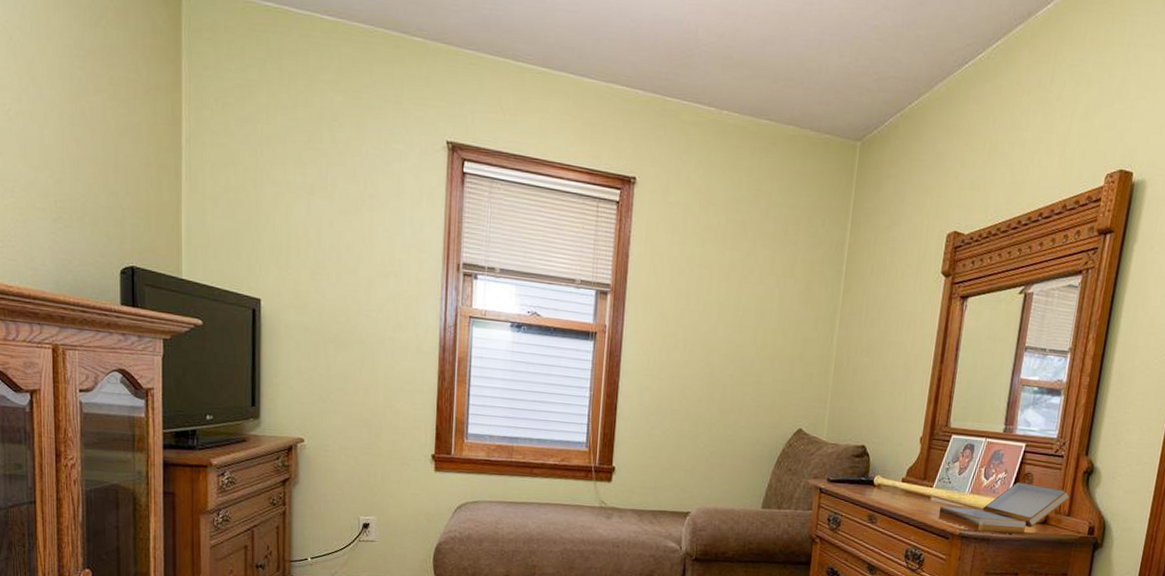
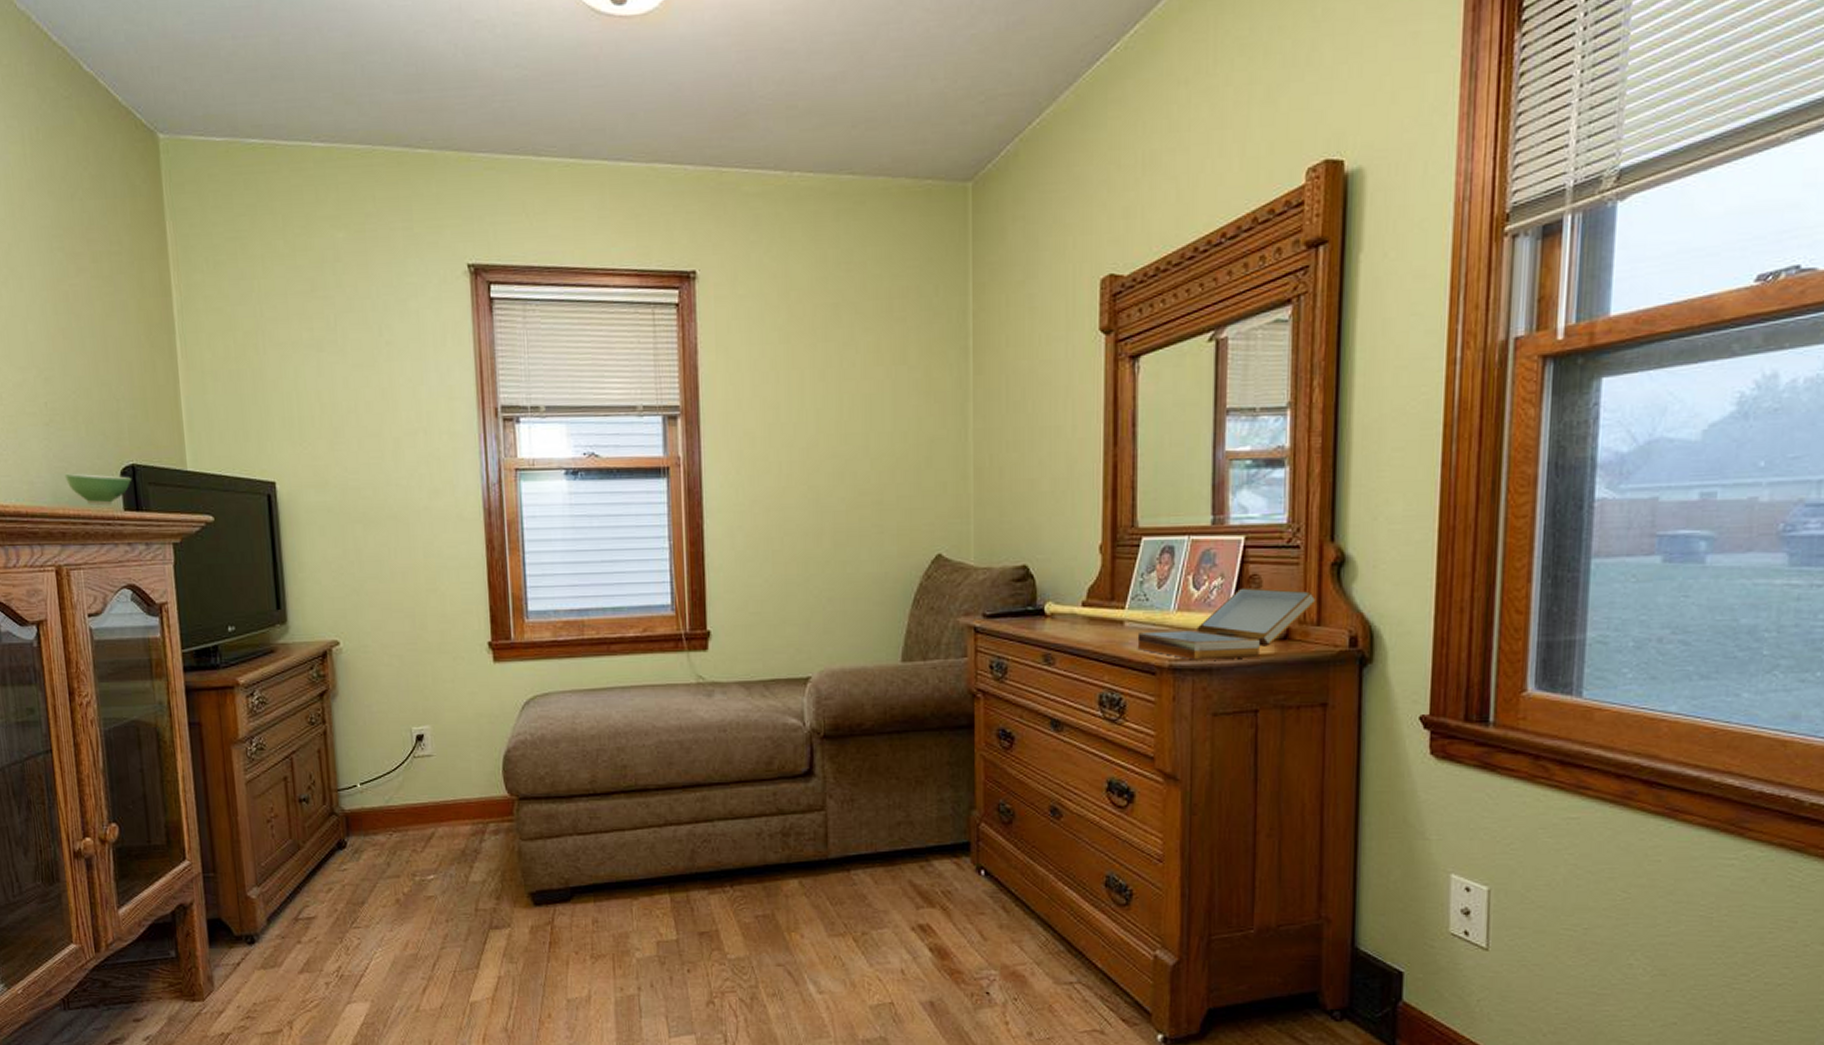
bowl: none [68,265,131,299] -> present [64,473,133,506]

